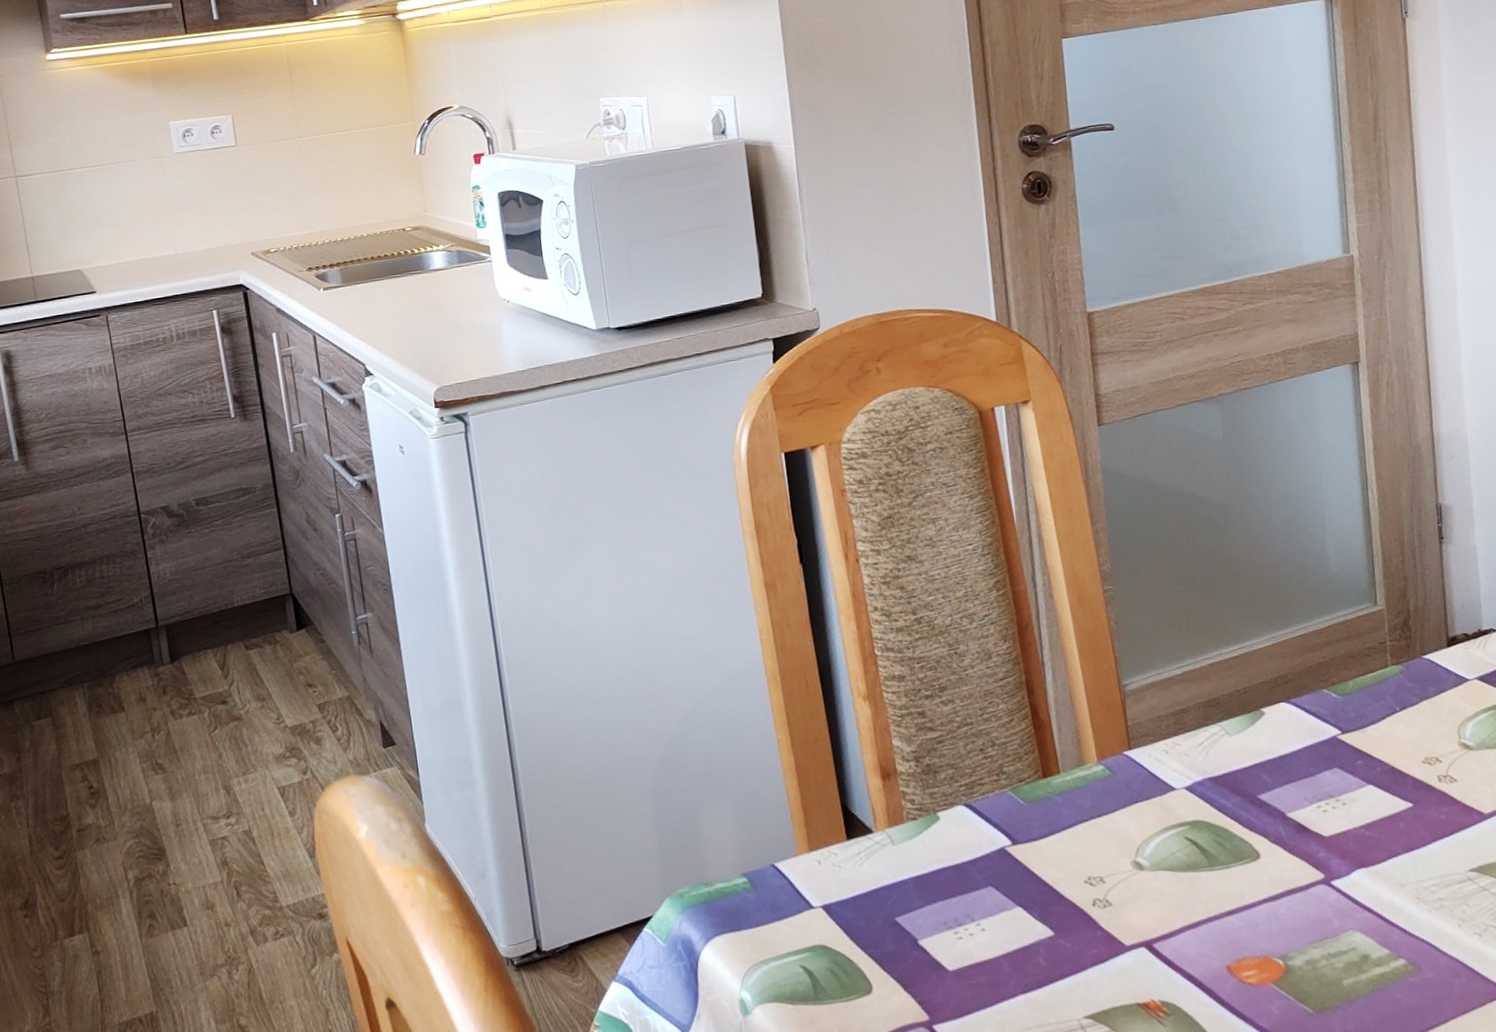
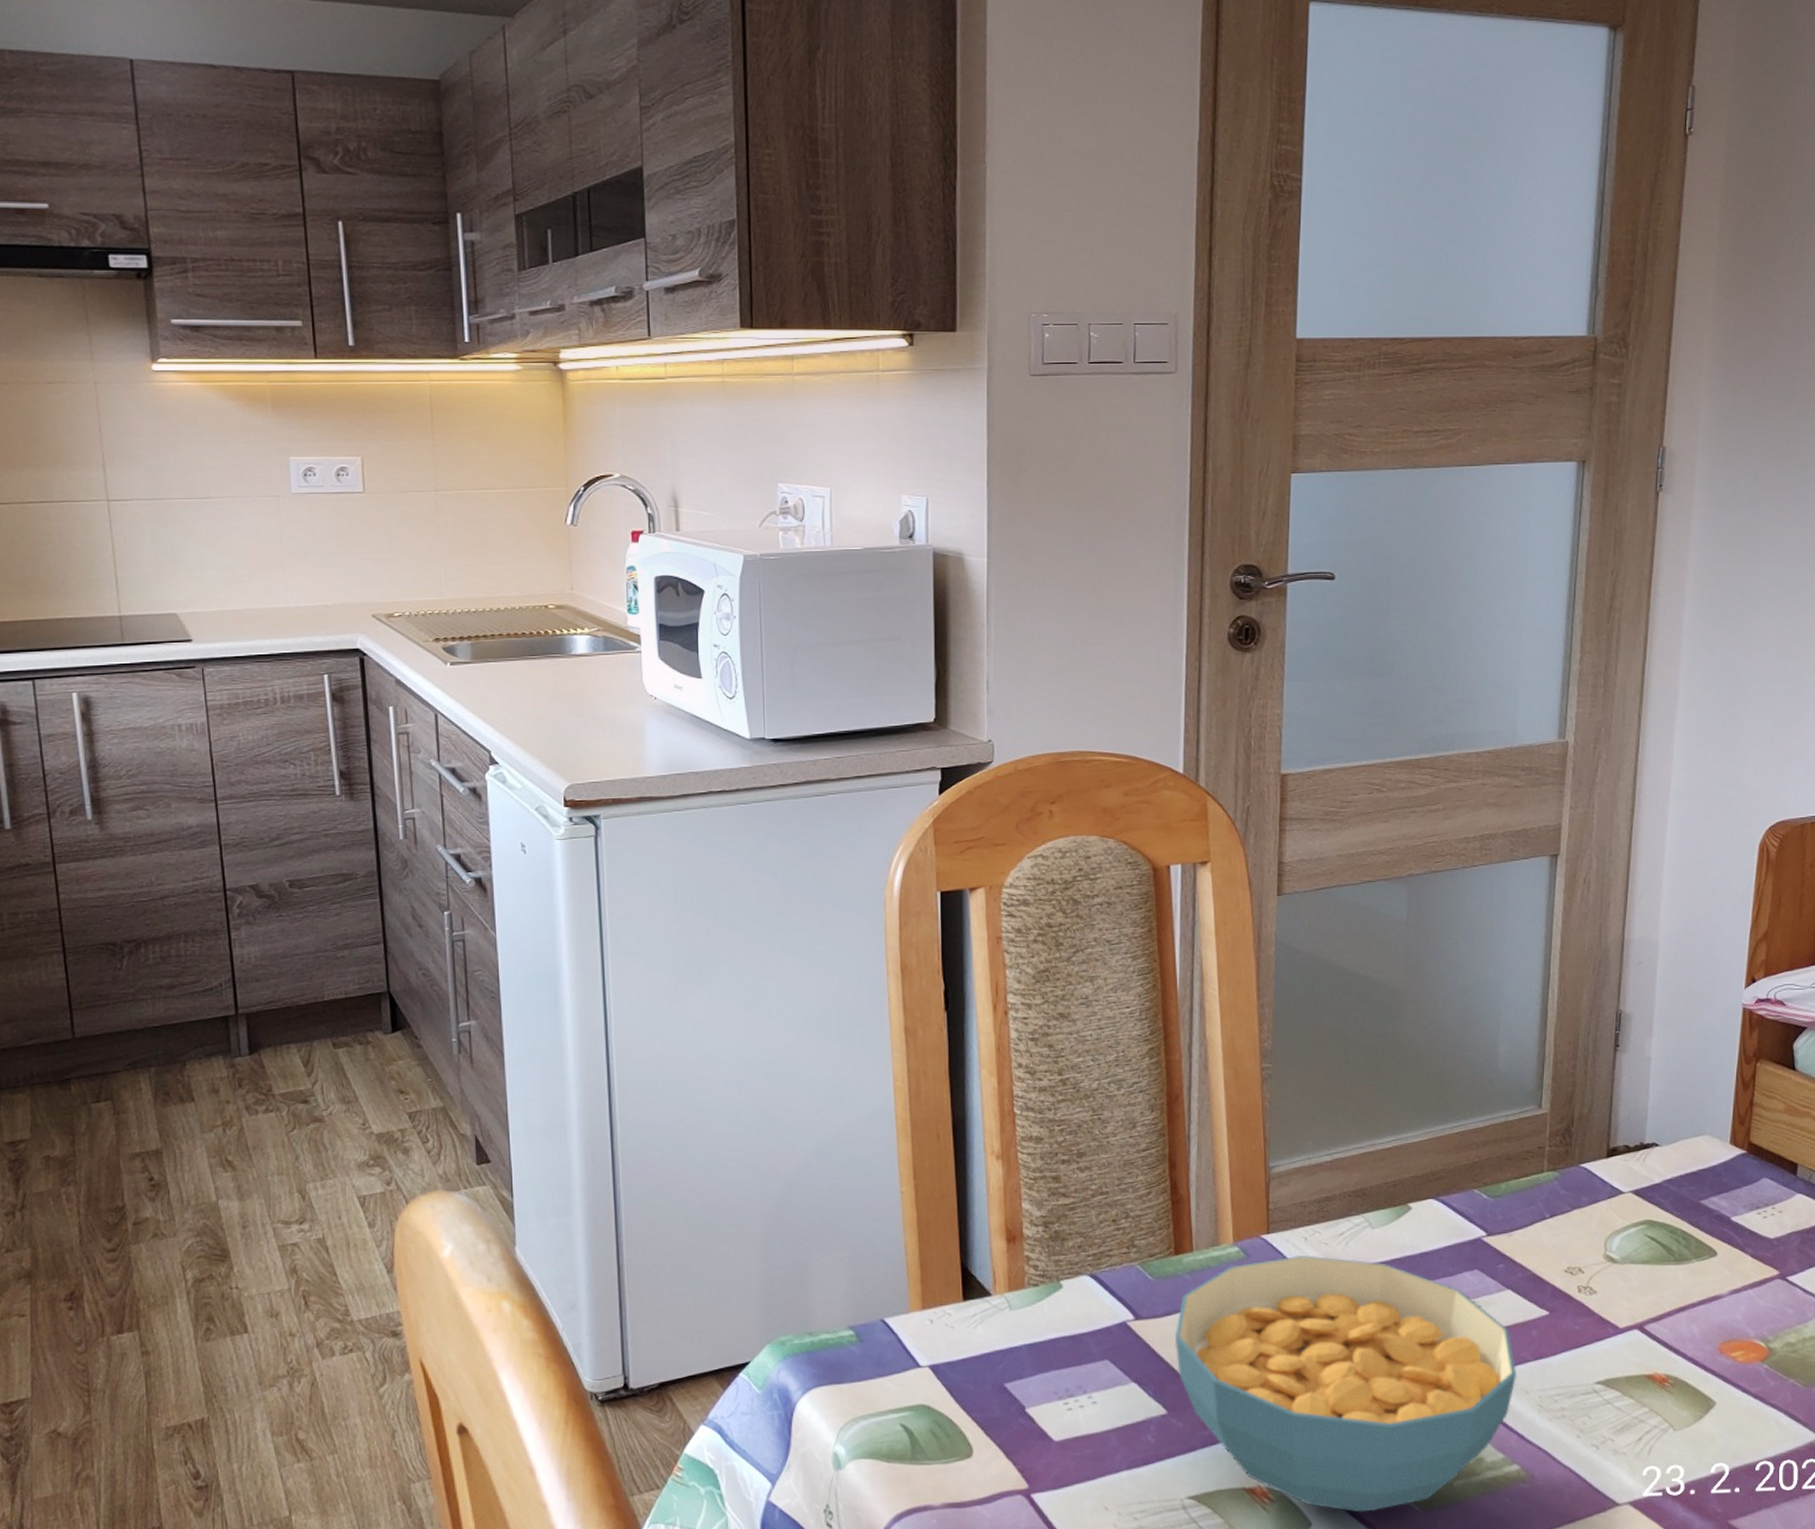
cereal bowl: none [1052,767,1391,1020] -> present [1174,1255,1517,1513]

